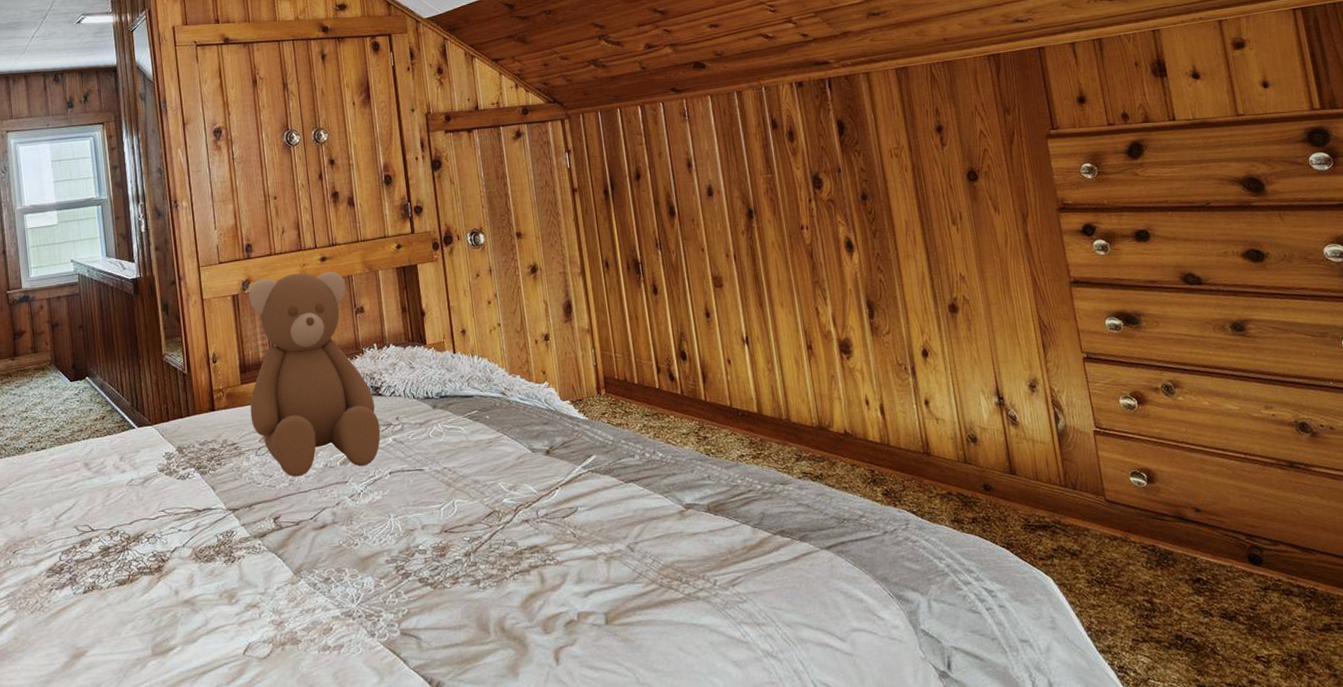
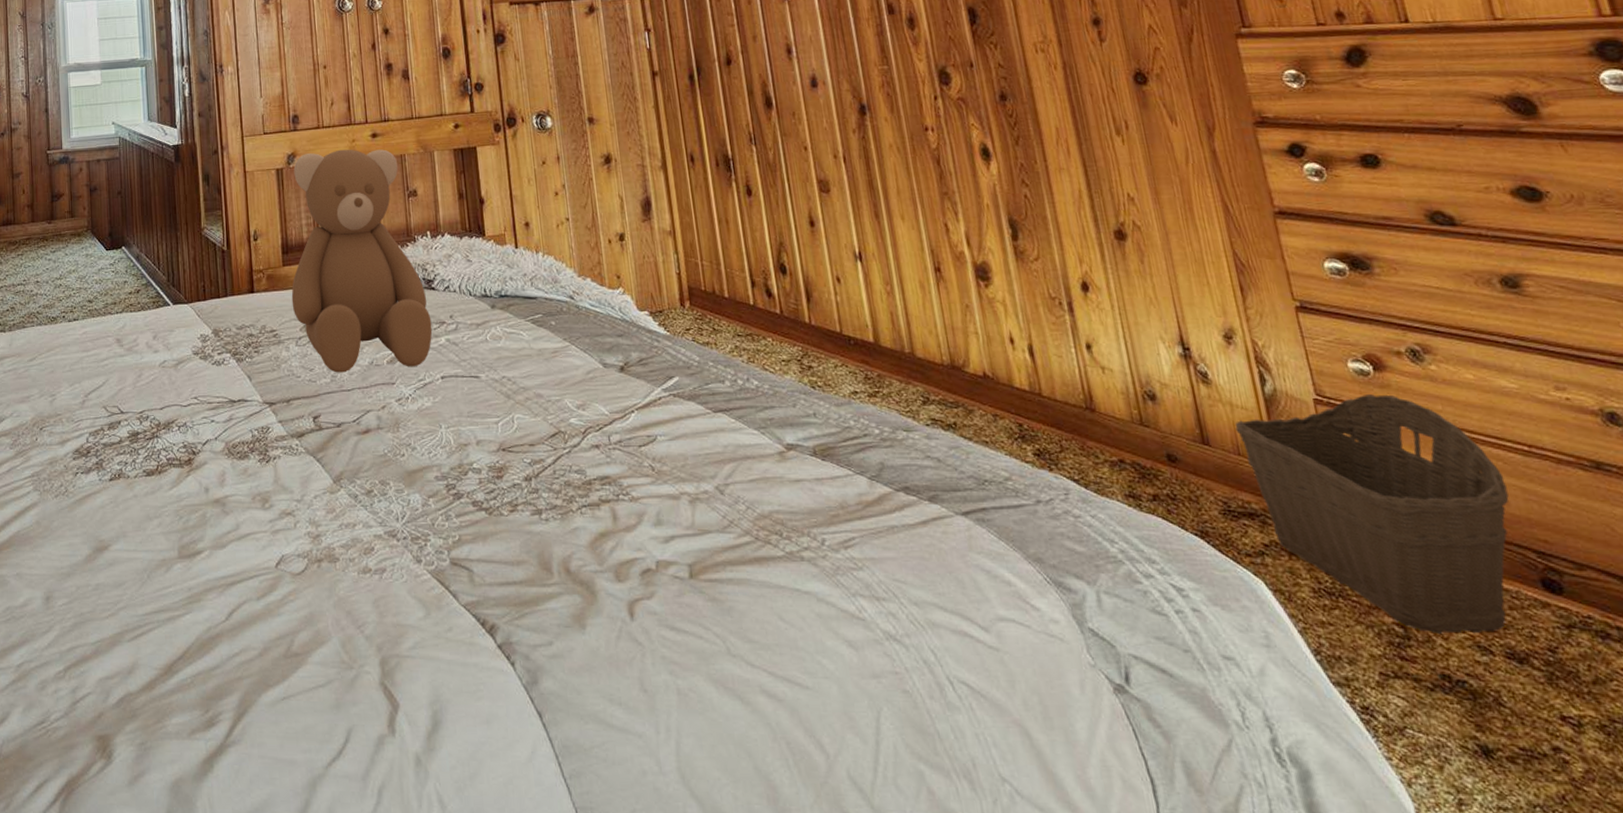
wicker basket: none [1035,422,1229,605] -> present [1235,394,1509,634]

